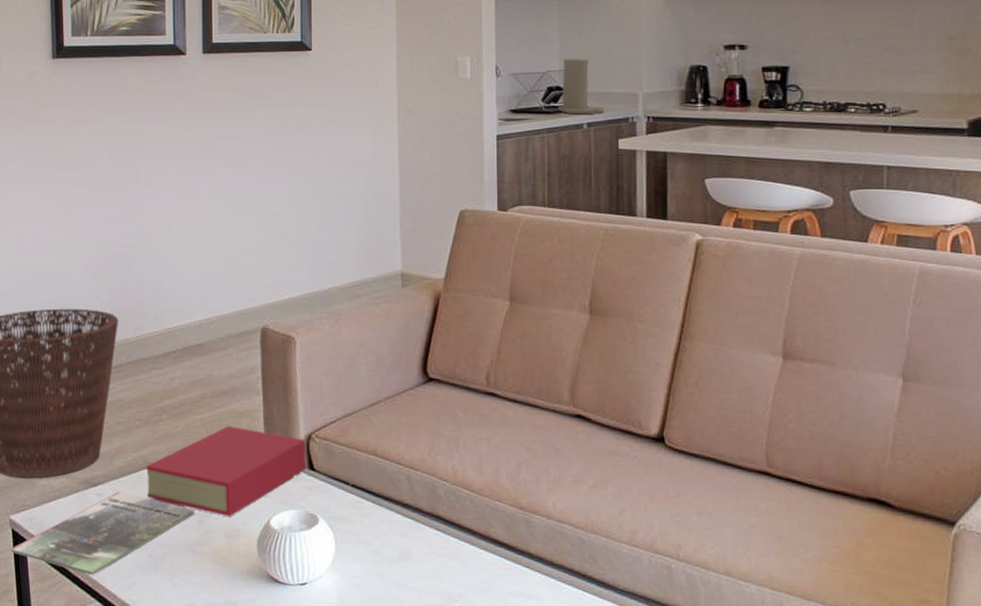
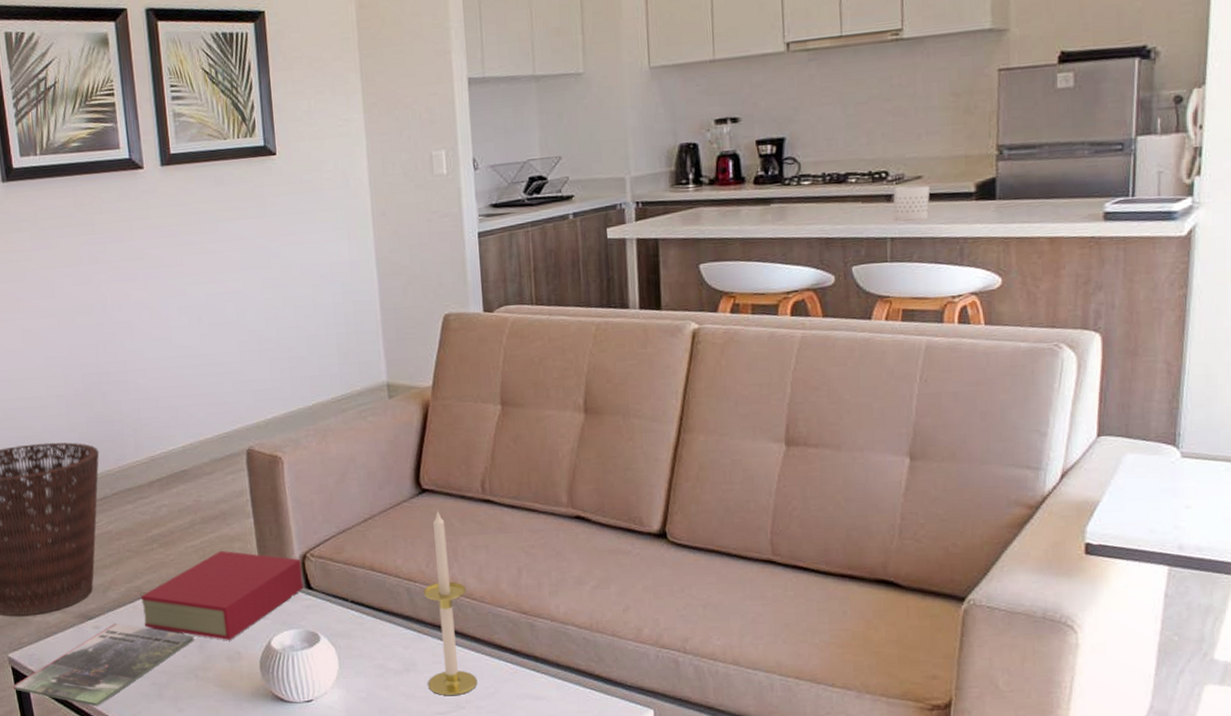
candle: none [422,399,472,589] -> present [423,510,478,696]
paper towel: present [557,58,604,116] -> none [540,143,590,206]
mug: none [889,119,925,152] -> present [892,185,931,222]

